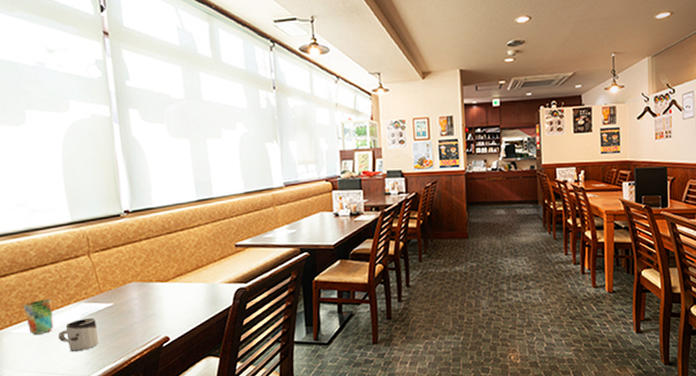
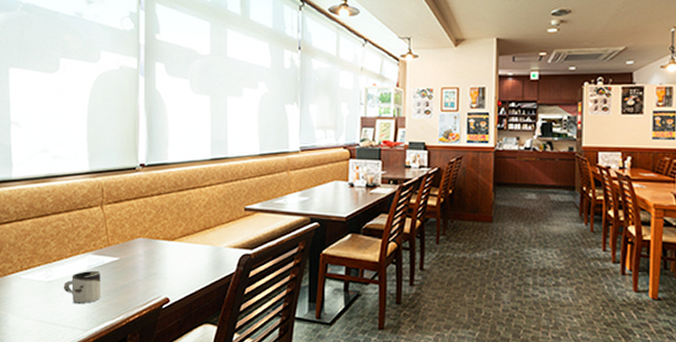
cup: present [23,299,54,335] -> none [35,247,61,282]

